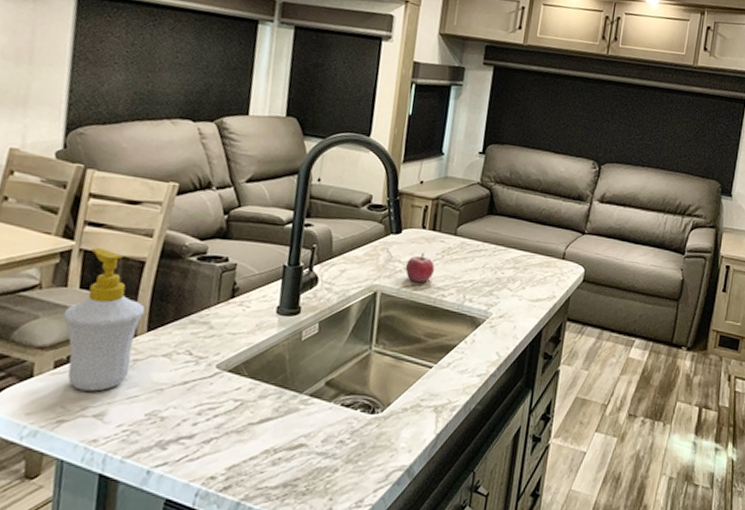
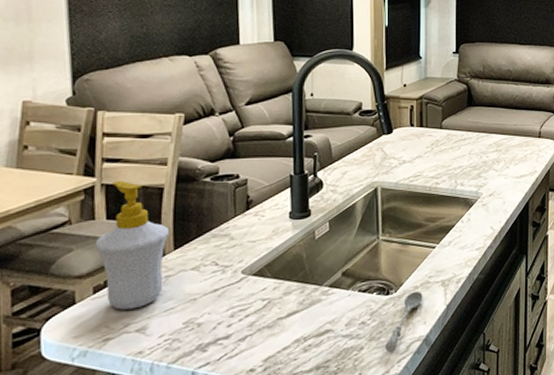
soupspoon: none [362,413,412,480] -> present [385,291,423,353]
fruit: present [405,253,435,283] -> none [400,148,426,175]

